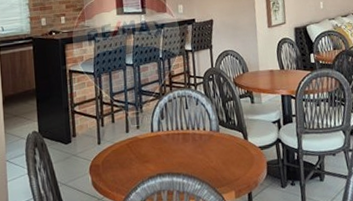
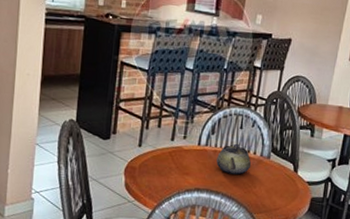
teapot: none [171,123,204,154] -> present [216,143,252,175]

